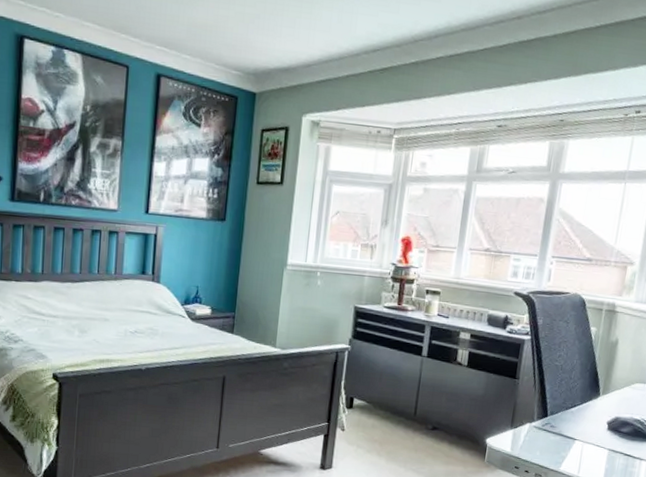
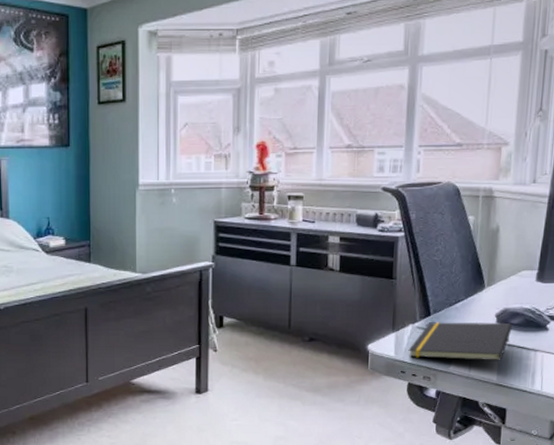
notepad: none [523,423,622,466] -> present [408,322,513,361]

